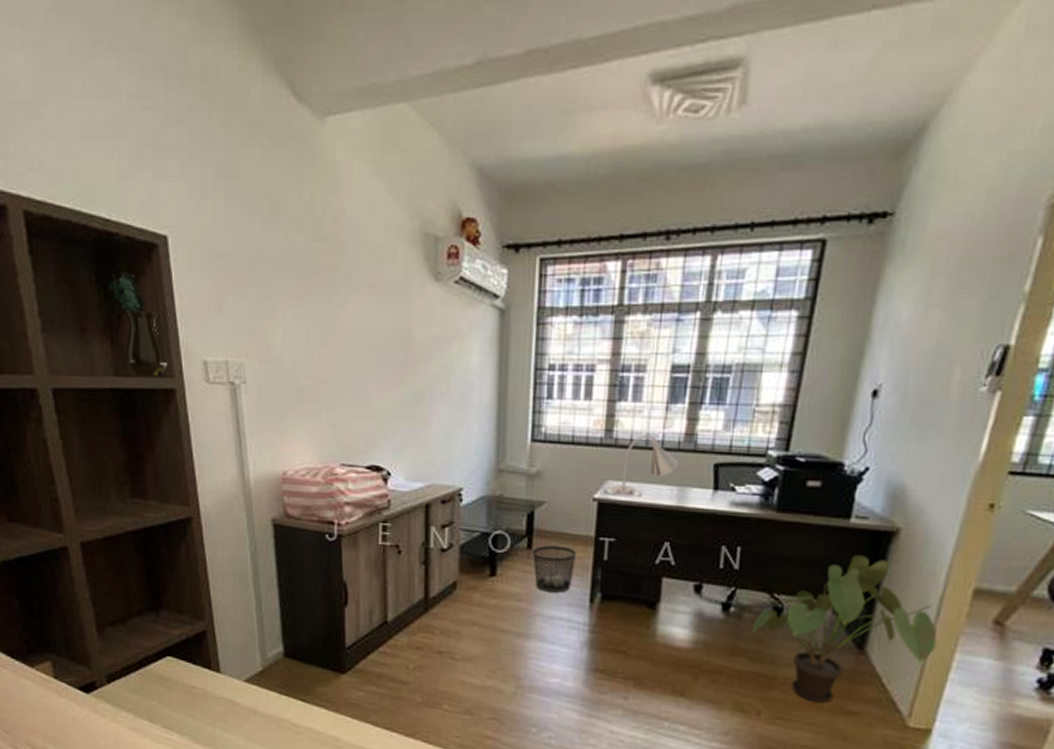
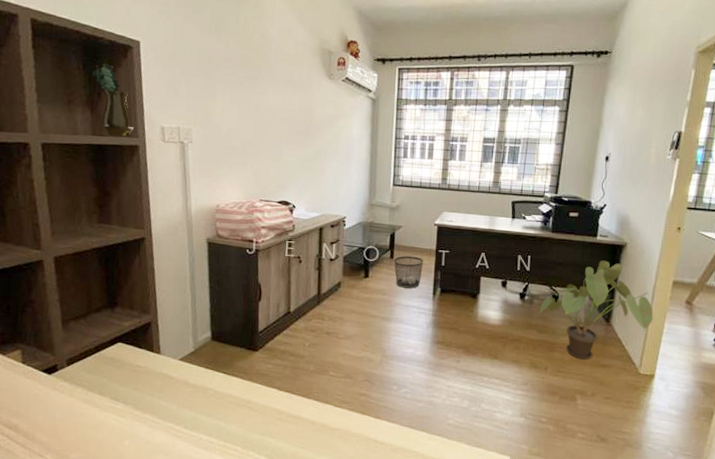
table lamp: present [603,435,680,498] -> none [441,182,490,224]

